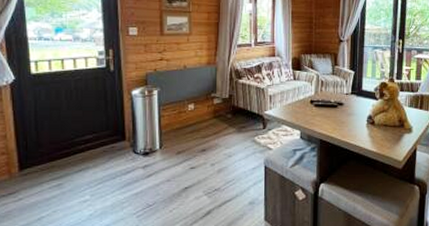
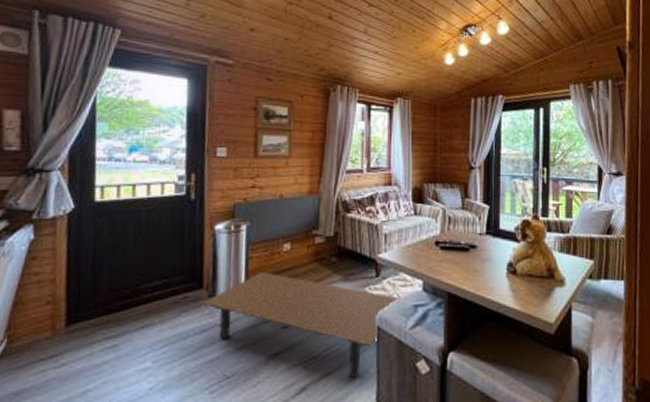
coffee table: none [127,126,283,205] -> present [203,271,401,379]

